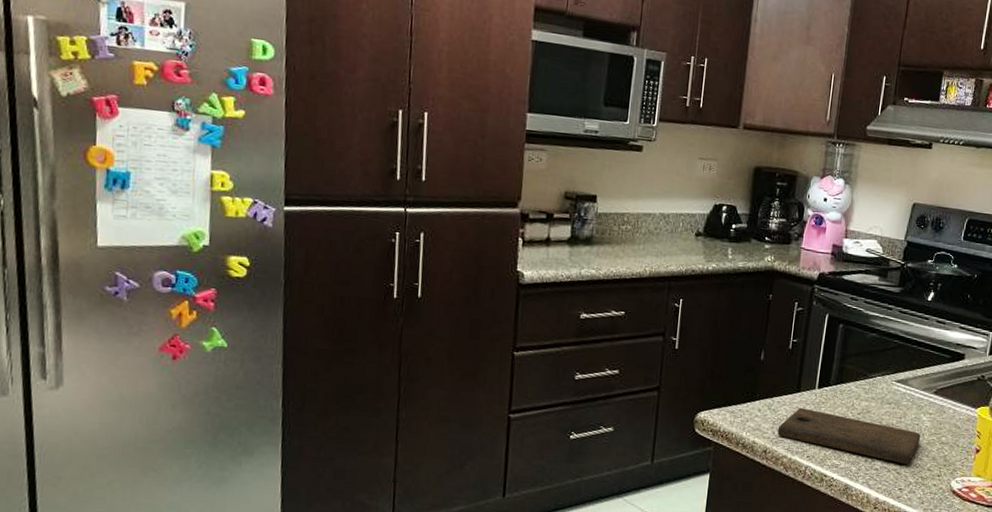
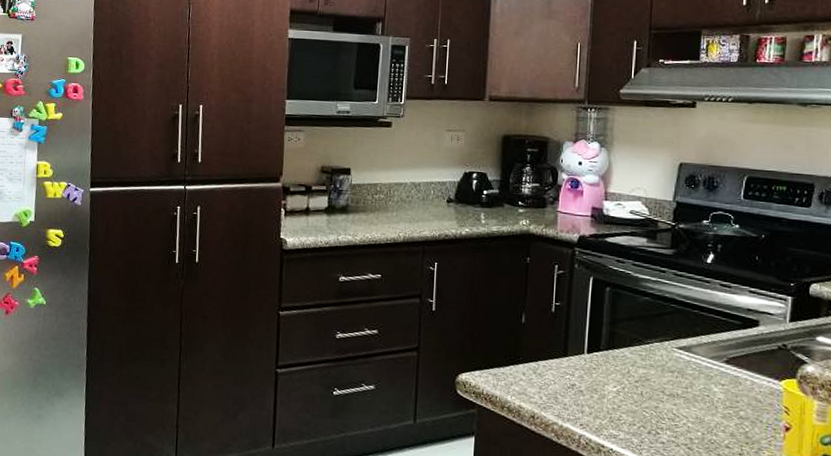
cutting board: present [777,408,921,464] -> none [545,373,714,439]

